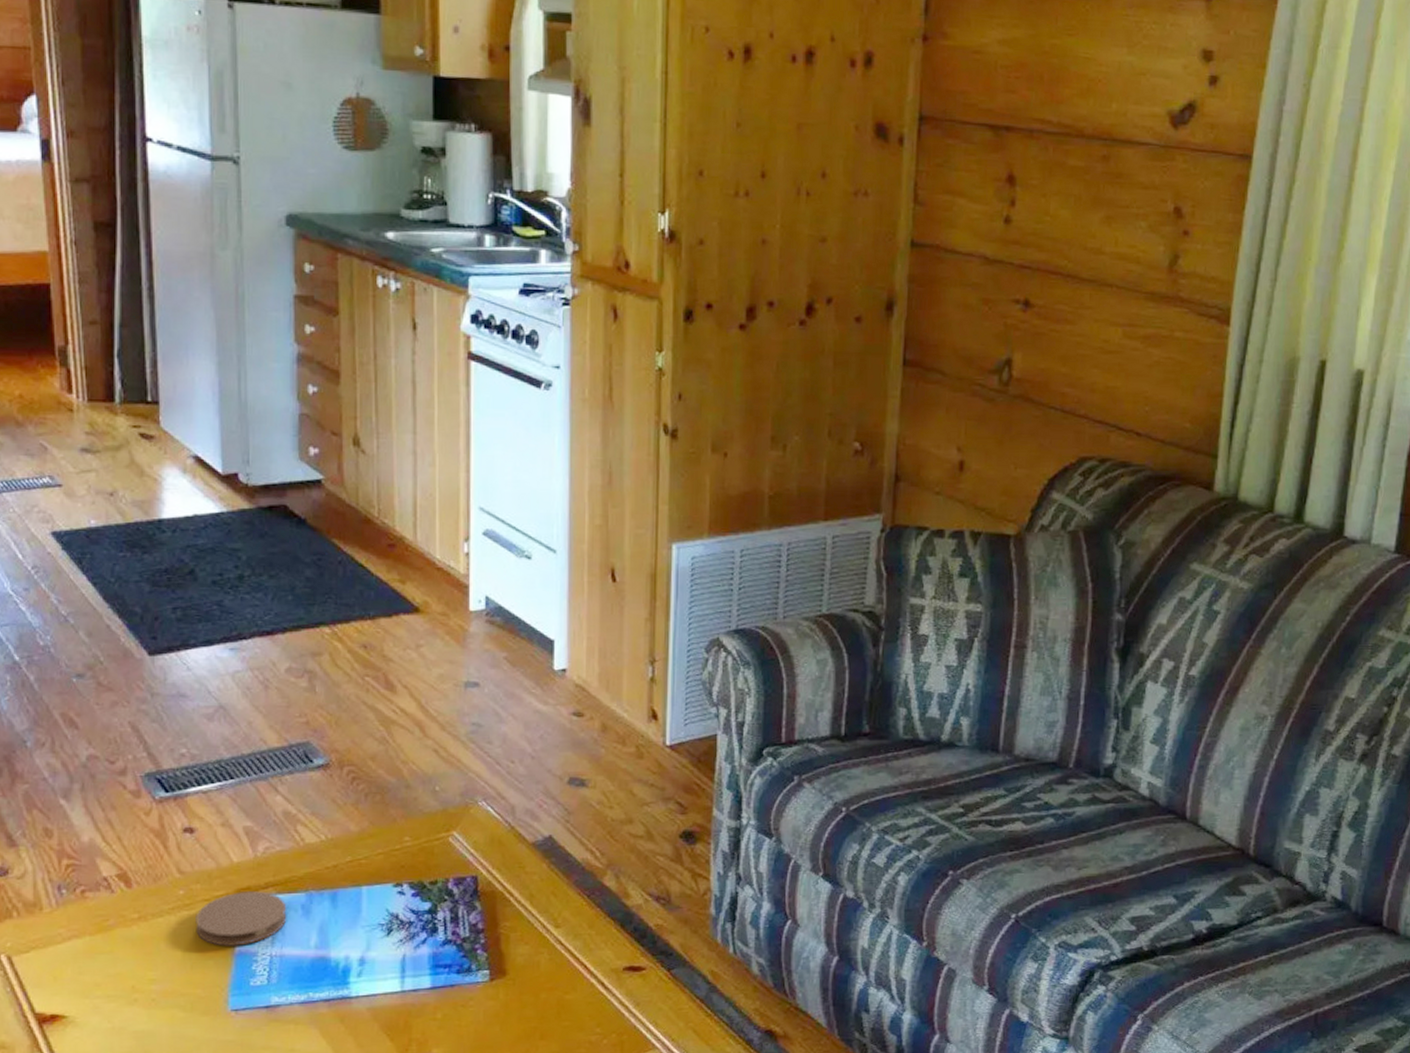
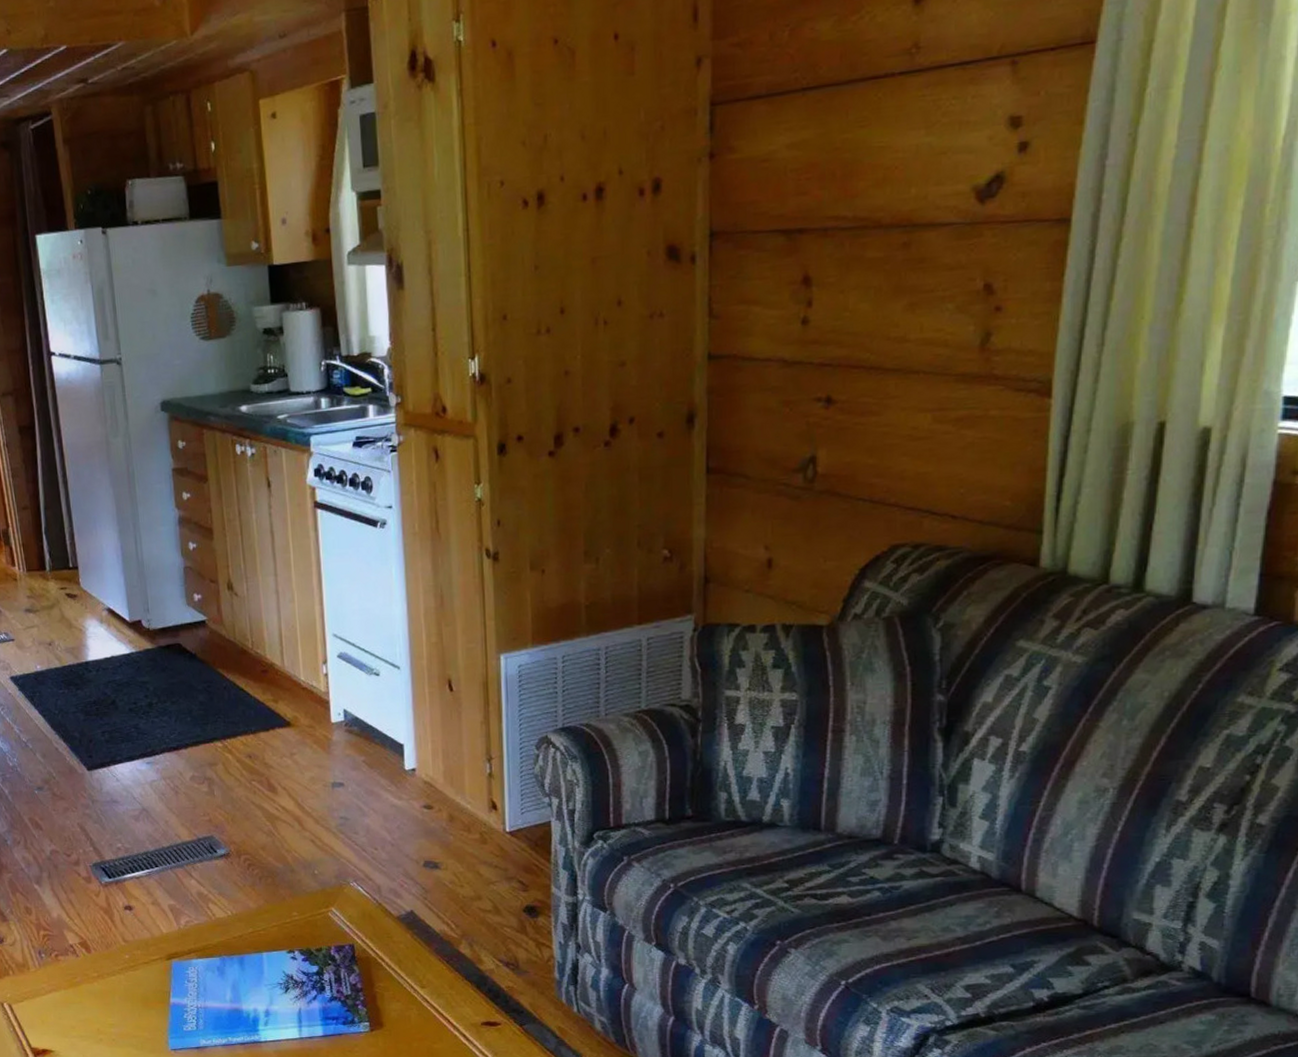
coaster: present [196,891,287,946] -> none [139,956,207,999]

